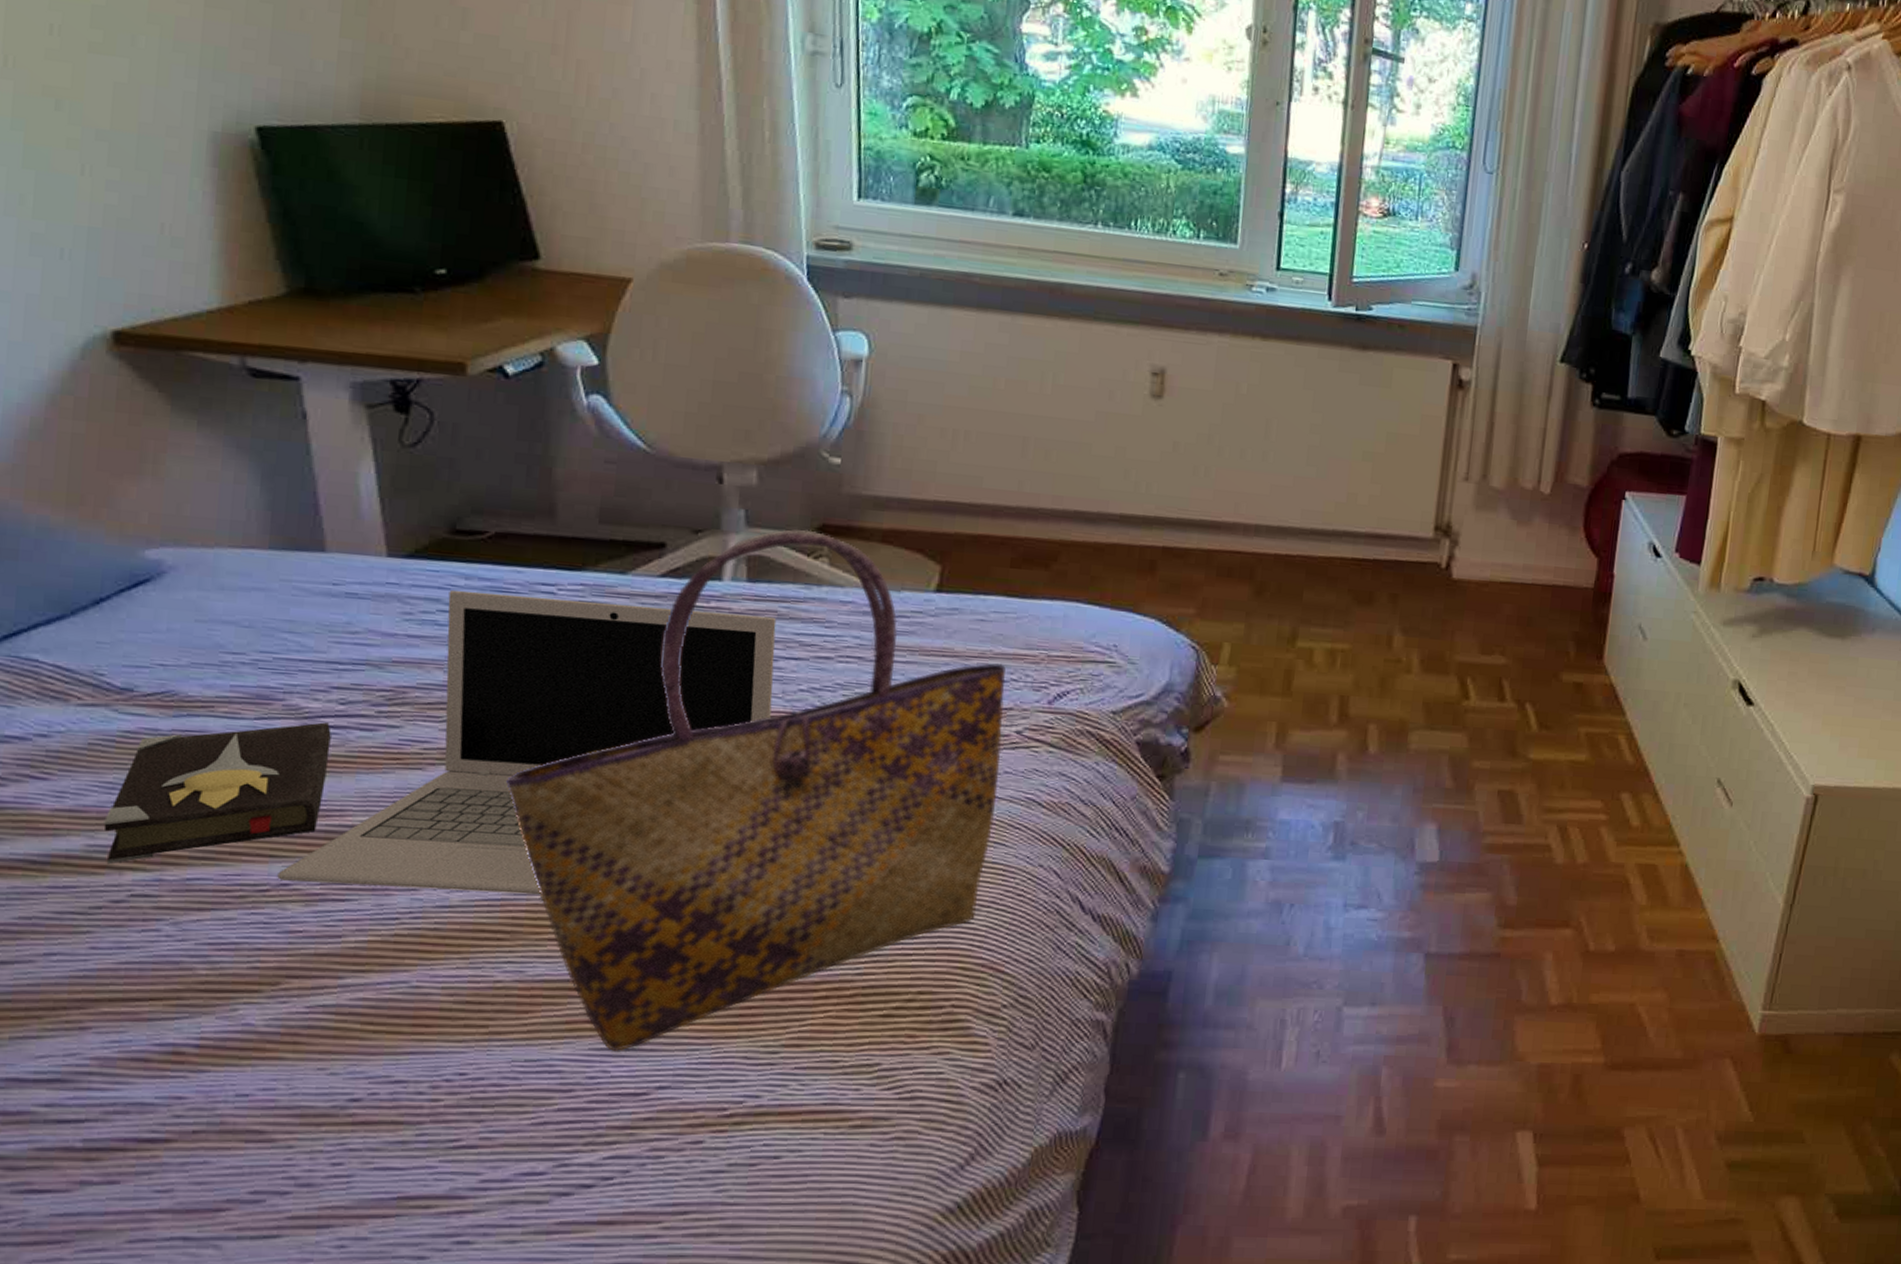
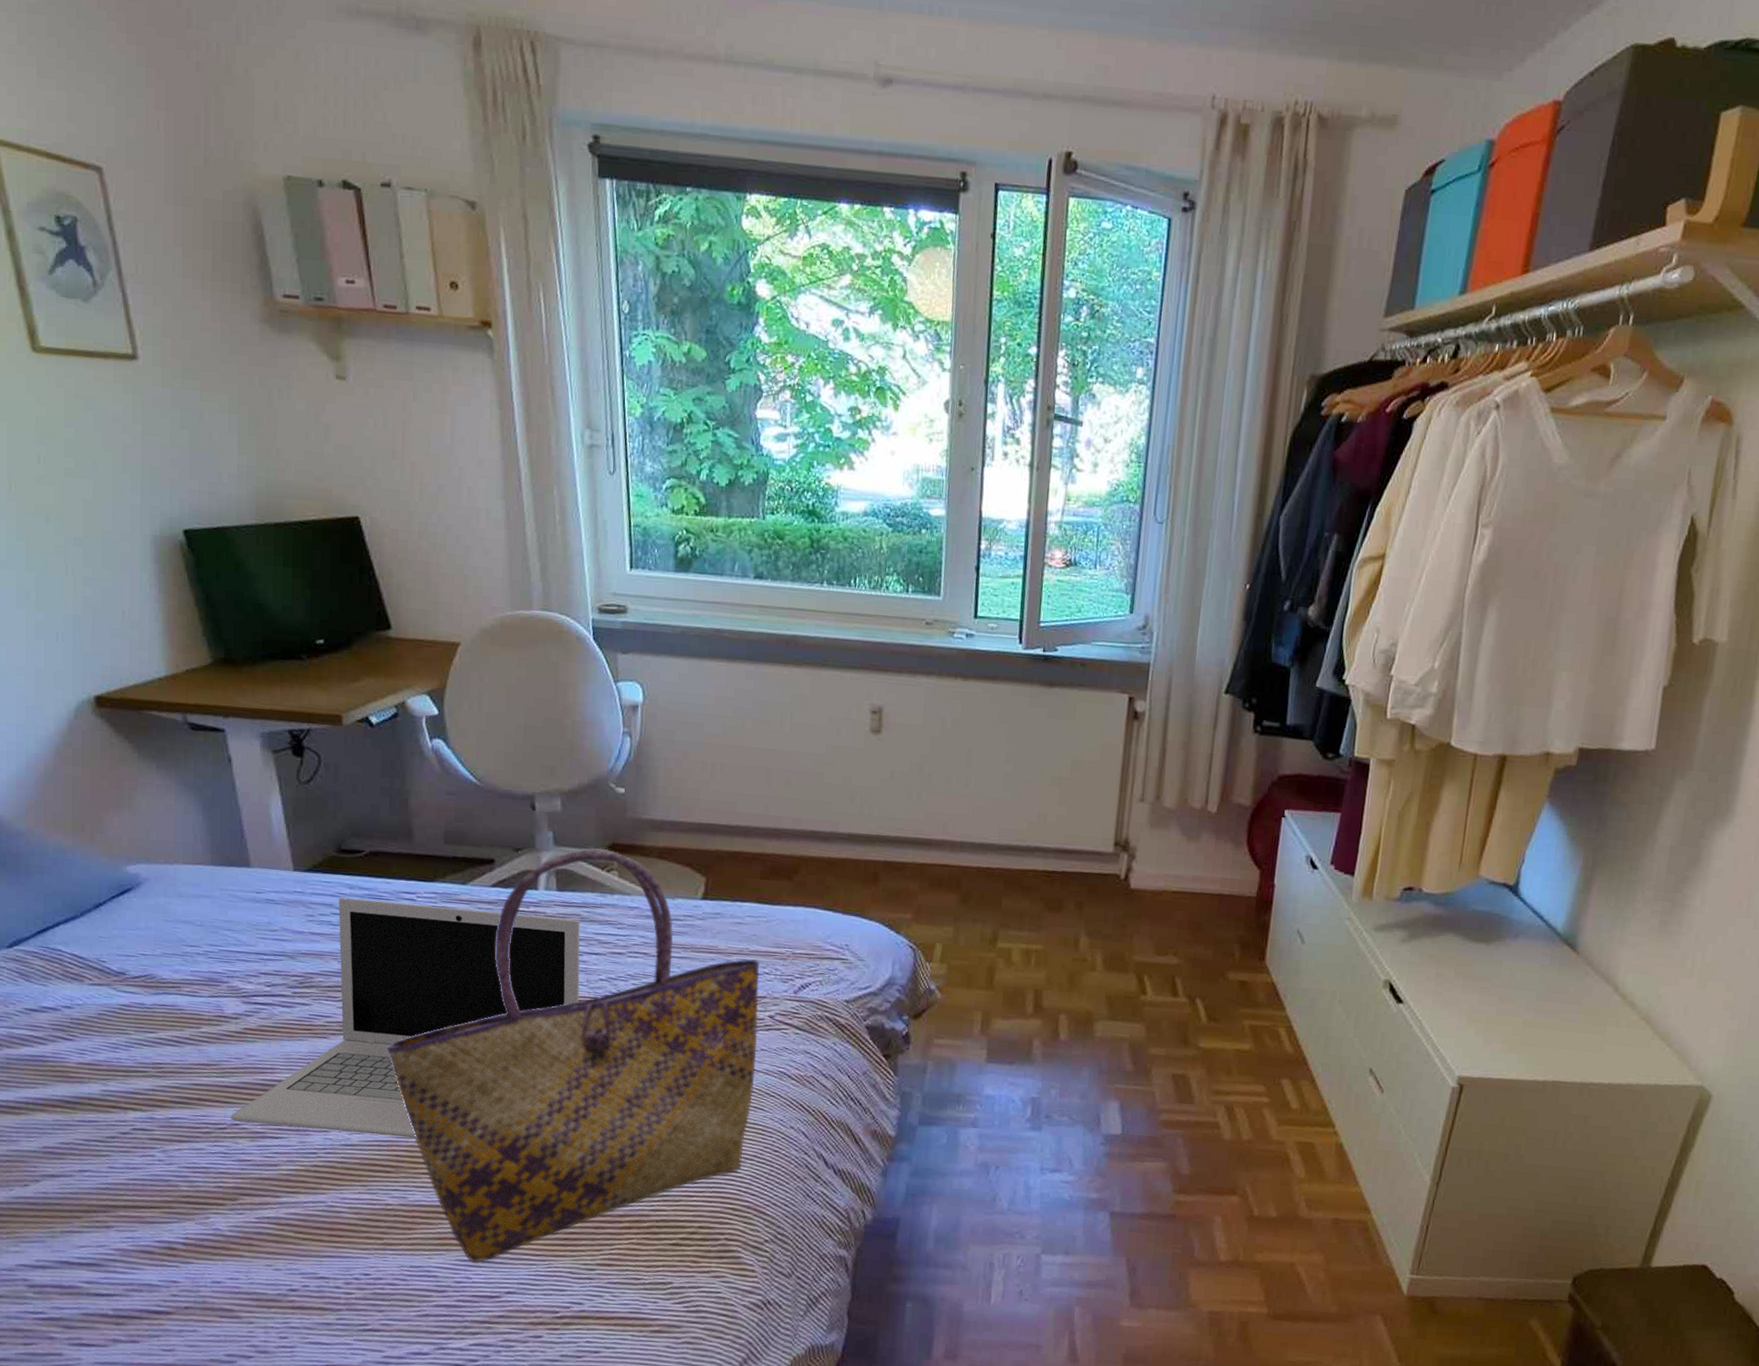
hardback book: present [104,722,331,865] -> none [112,1000,262,1105]

